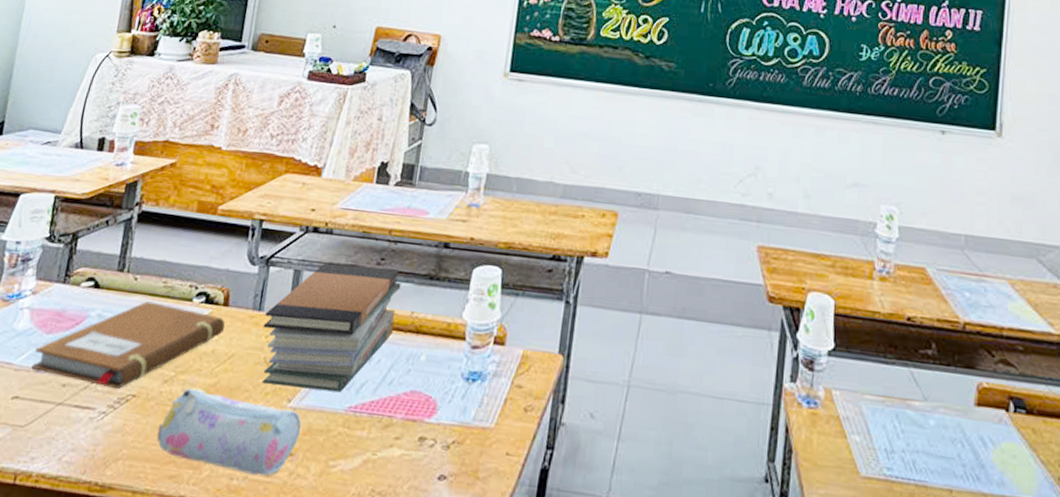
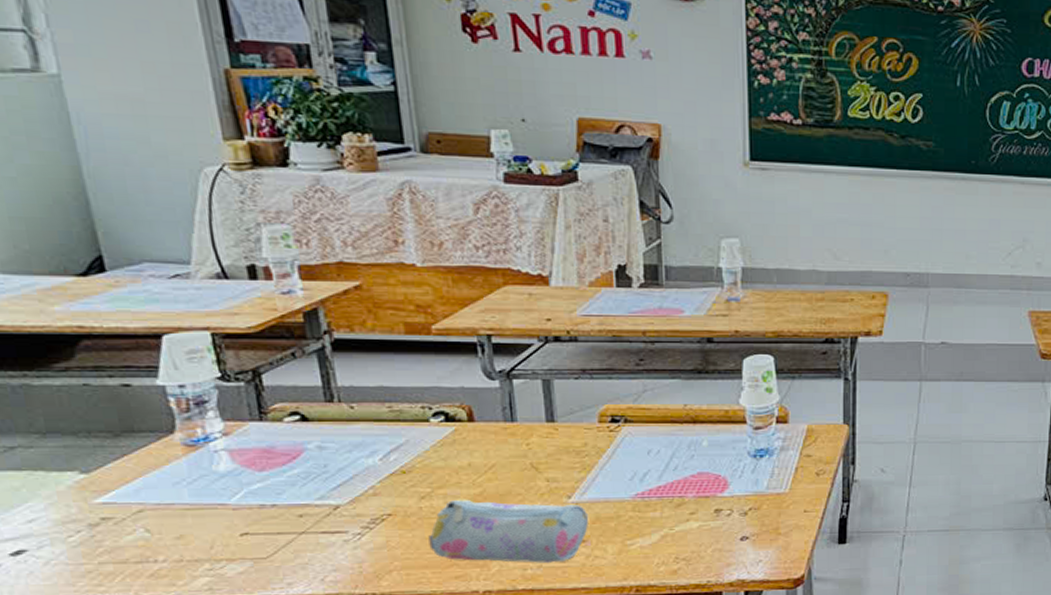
notebook: present [31,301,225,389] -> none [250,427,476,511]
book stack: present [261,262,401,393] -> none [519,368,668,487]

